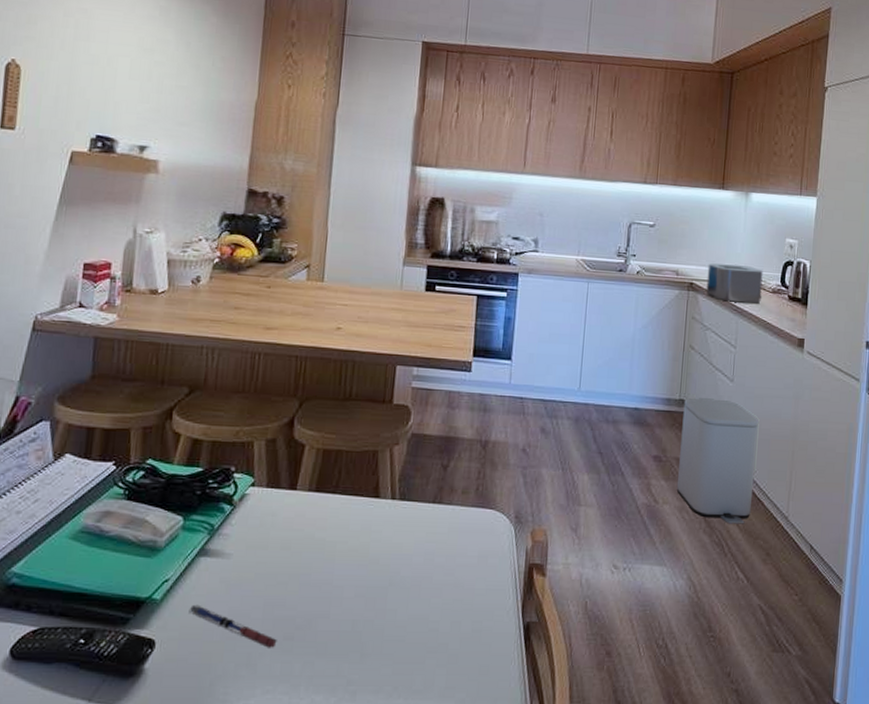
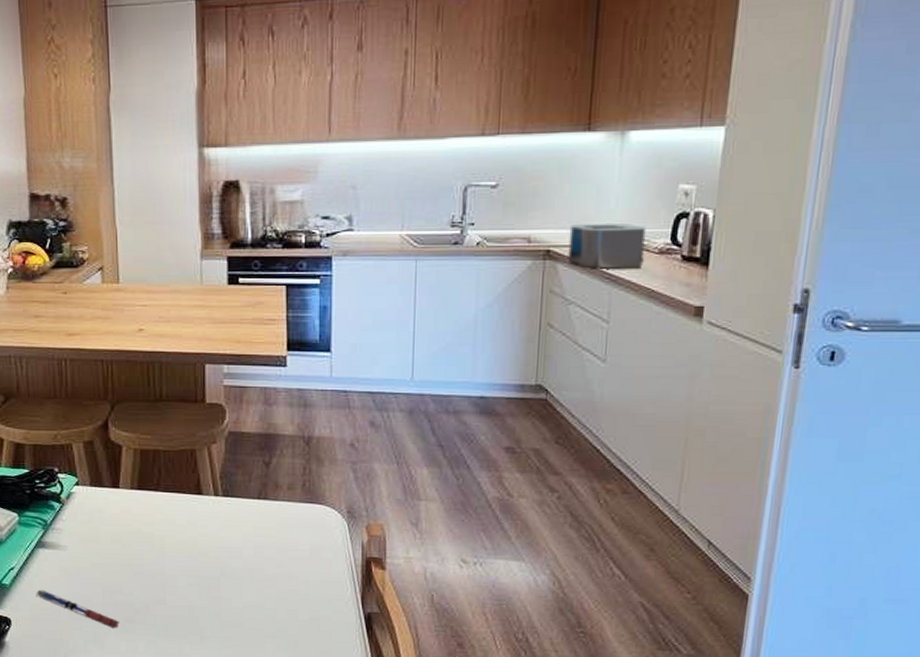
pedal bin: present [676,398,760,526] -> none [534,382,641,520]

